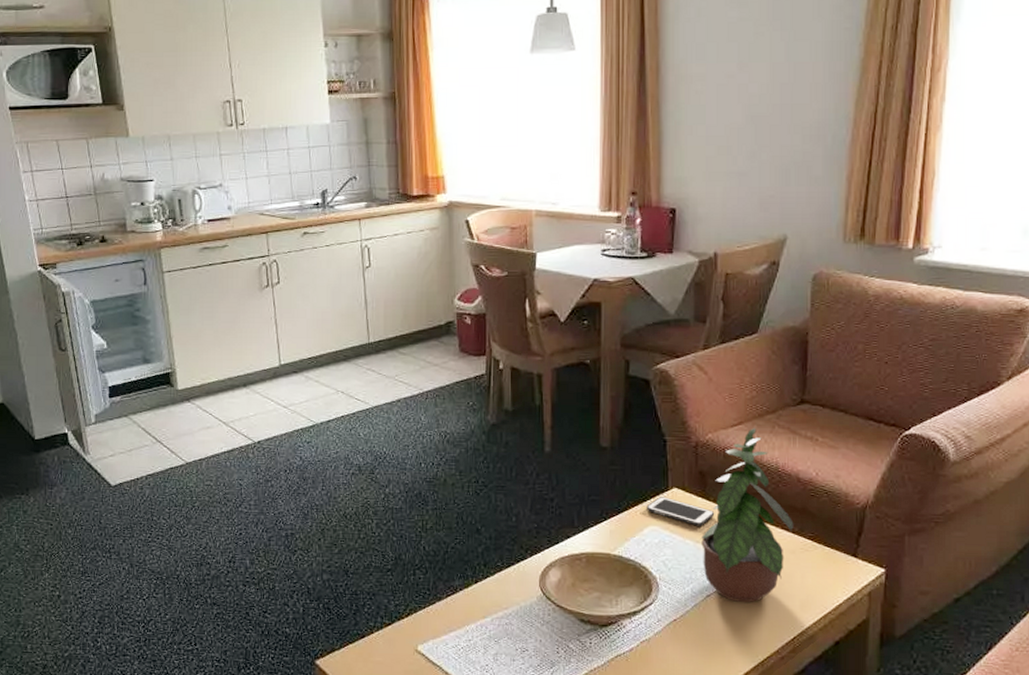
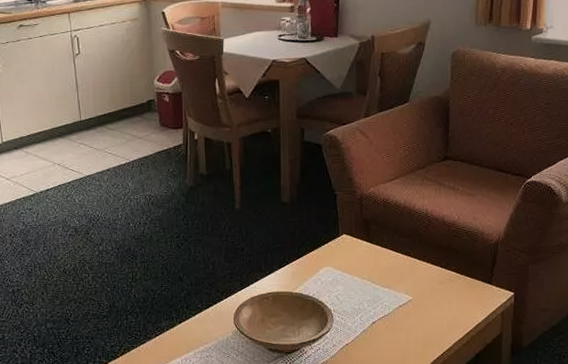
cell phone: present [646,497,715,526] -> none [321,242,378,265]
potted plant: present [700,428,794,603] -> none [366,182,441,327]

